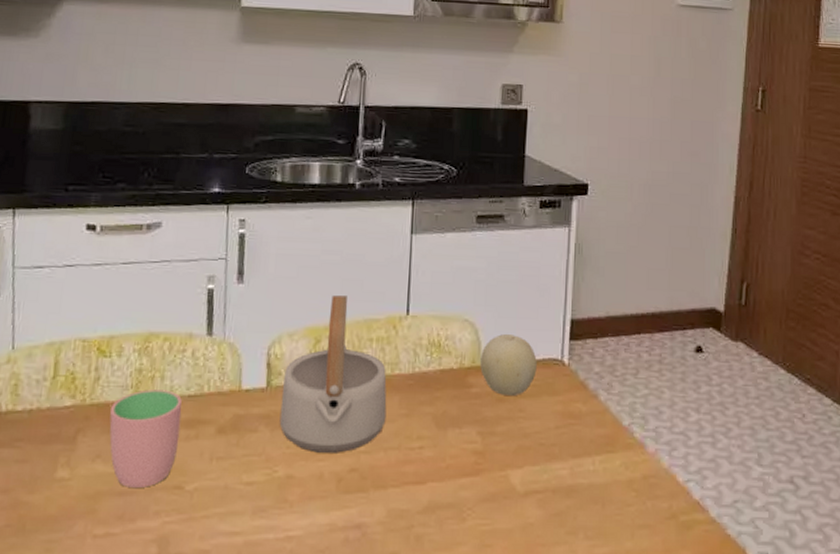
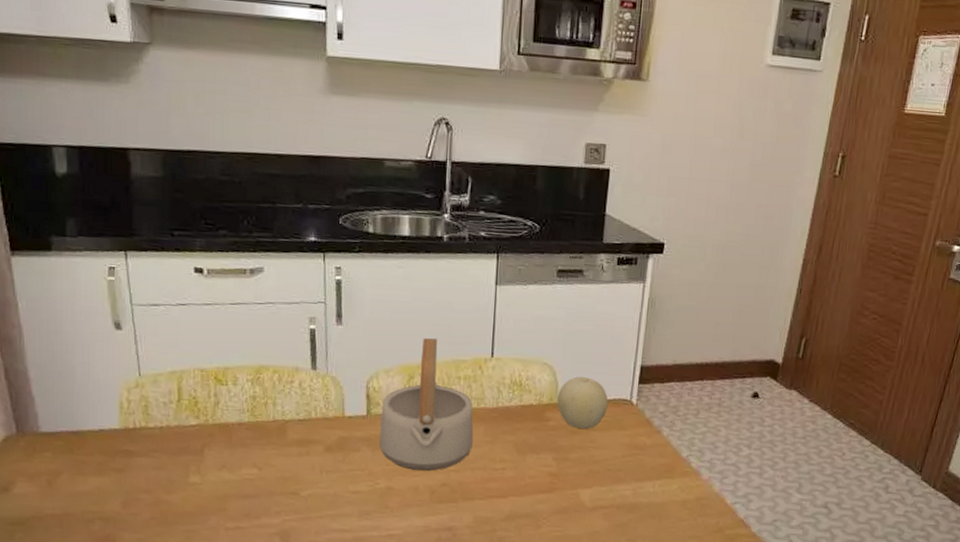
cup: present [109,389,182,487] -> none [231,413,294,492]

